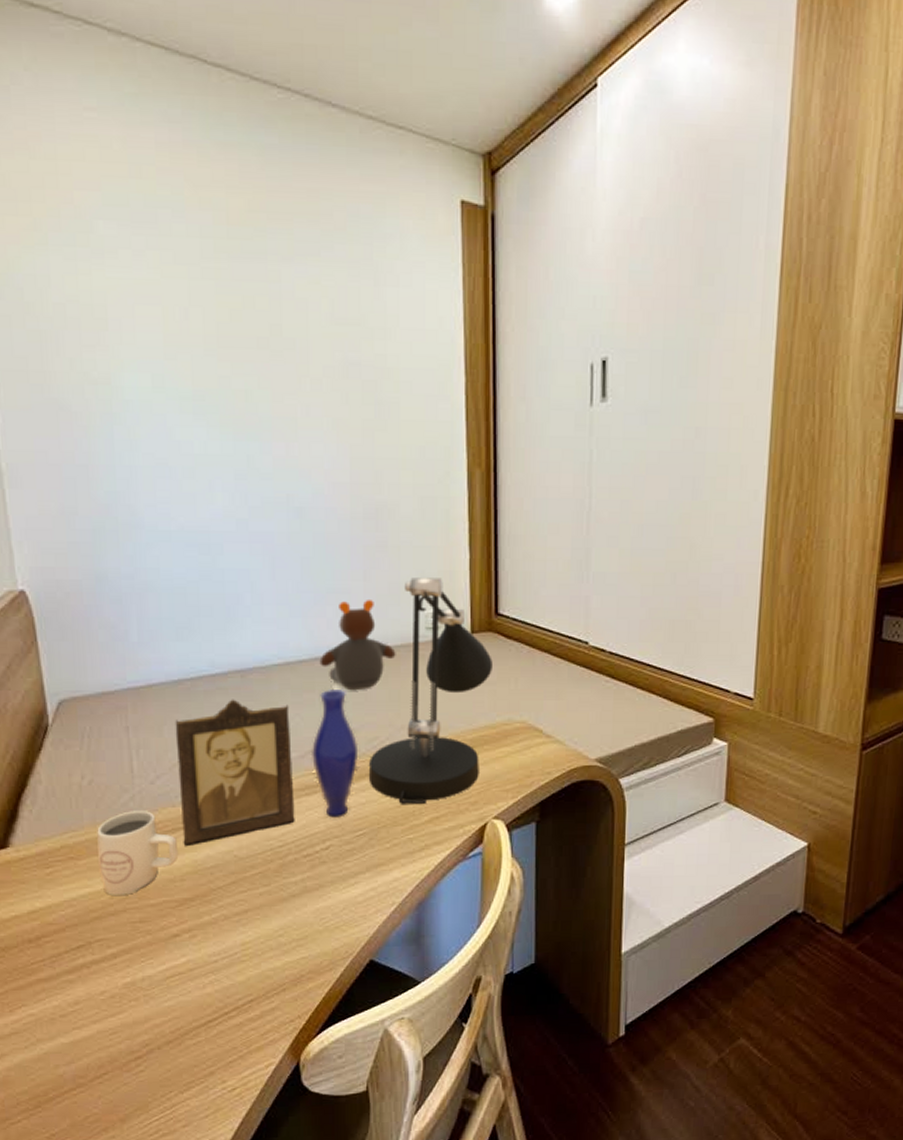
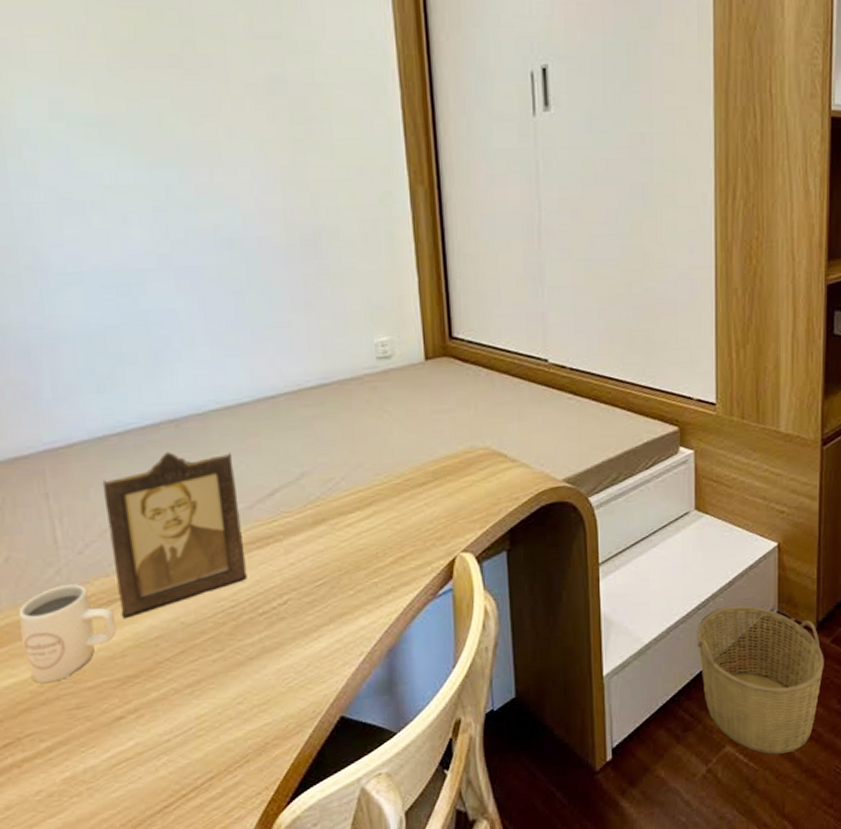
vase: present [310,690,359,818] -> none [259,431,314,570]
teddy bear: present [319,598,396,691] -> none [262,331,346,432]
desk lamp: present [368,578,492,805] -> none [324,304,450,547]
basket: none [718,901,849,1054] -> present [697,605,824,755]

